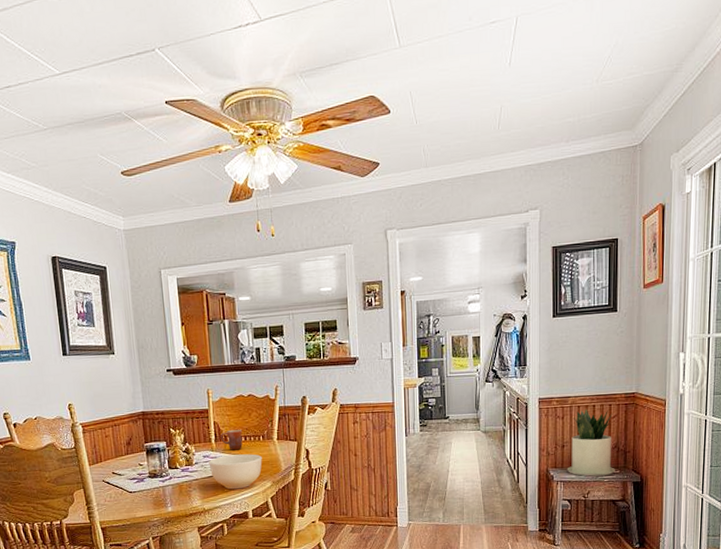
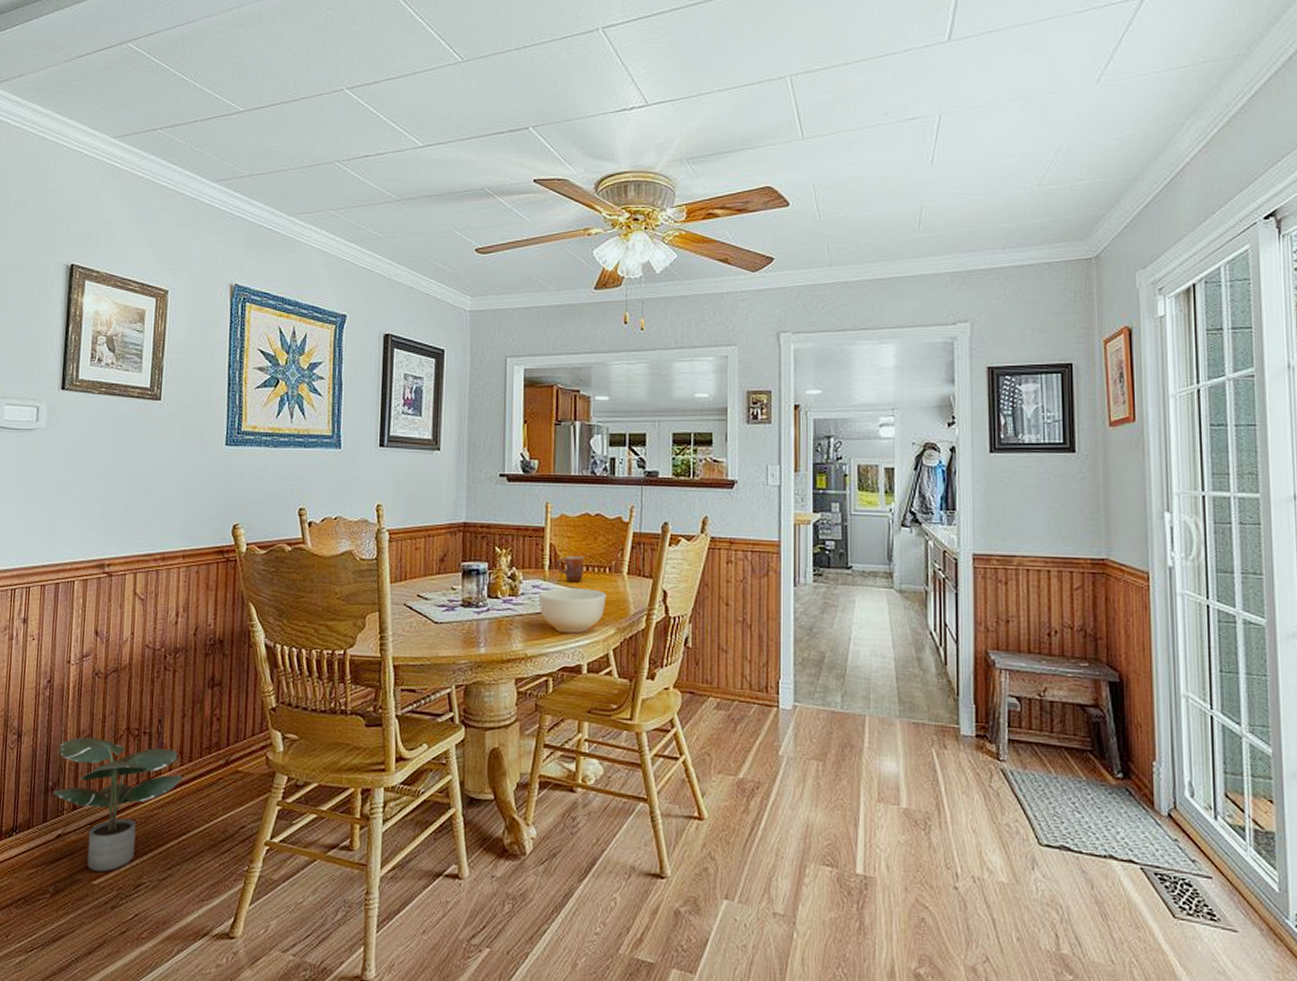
planter: present [566,408,615,477] -> none [1013,574,1082,668]

